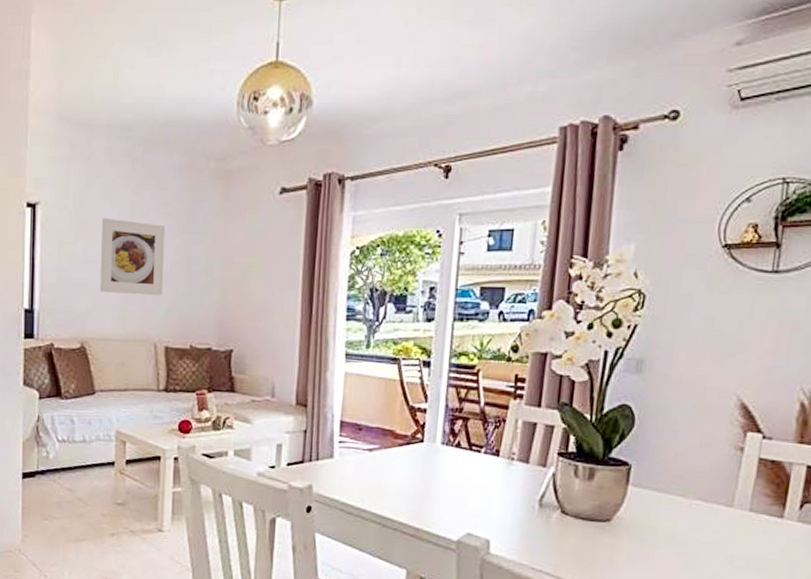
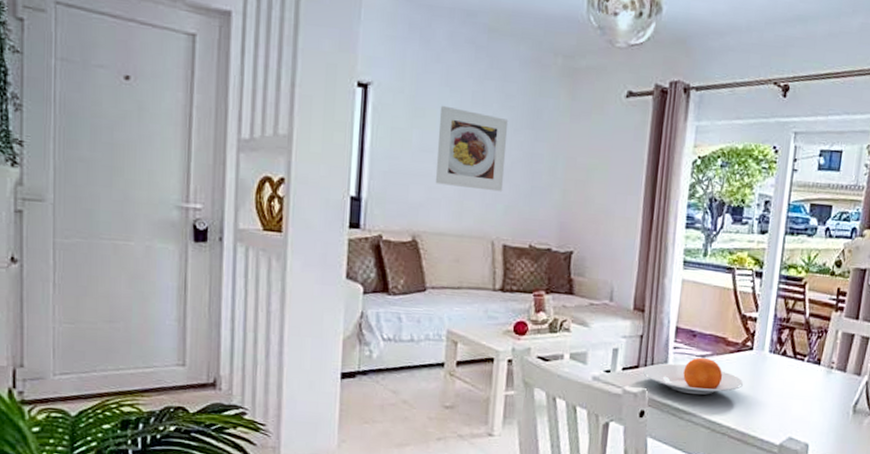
plate: none [308,451,415,490] -> present [643,357,744,395]

